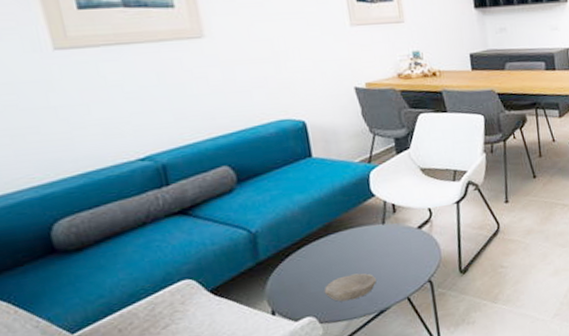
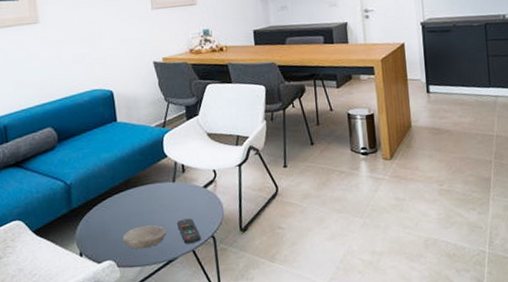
remote control: none [389,263,417,292] -> present [177,218,201,244]

